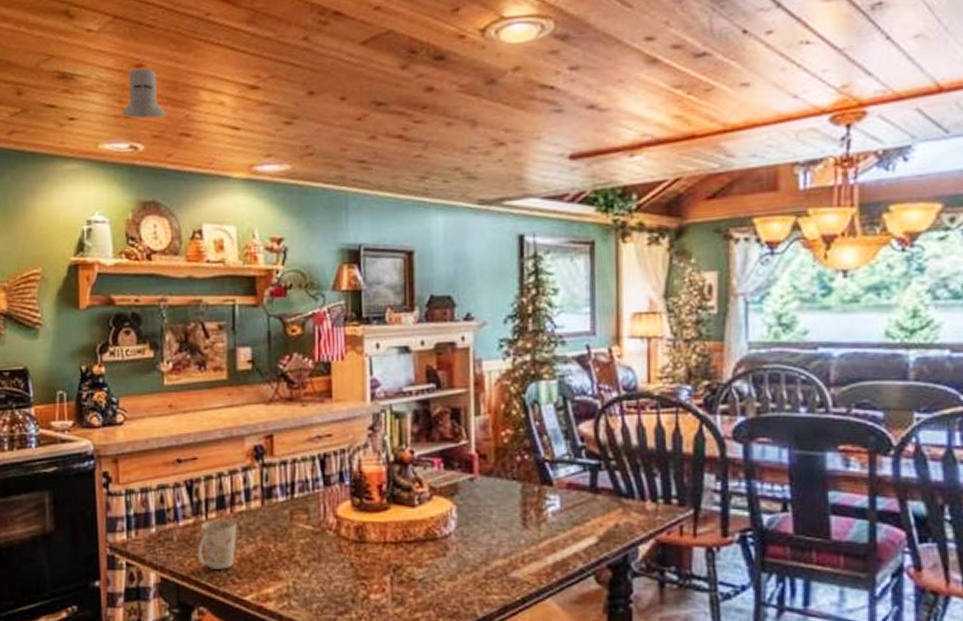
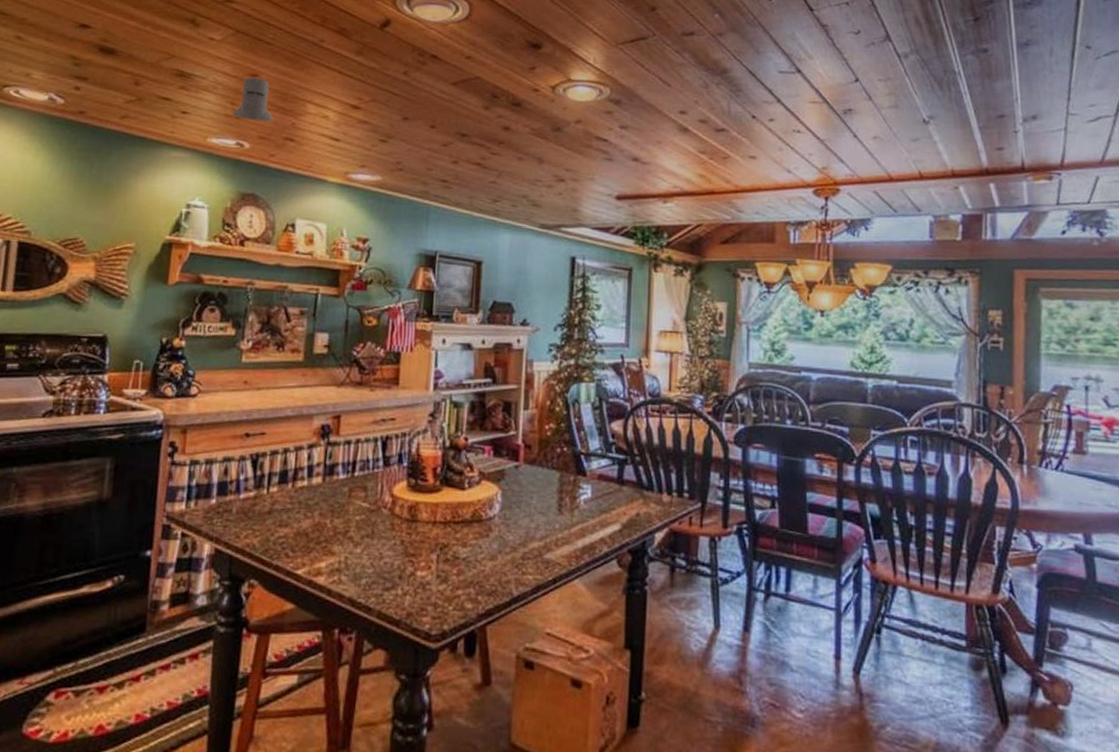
mug: present [197,518,237,569] -> none [254,493,297,543]

